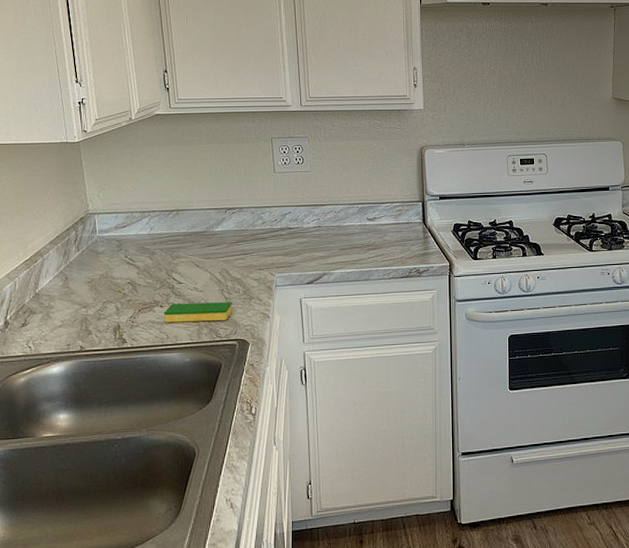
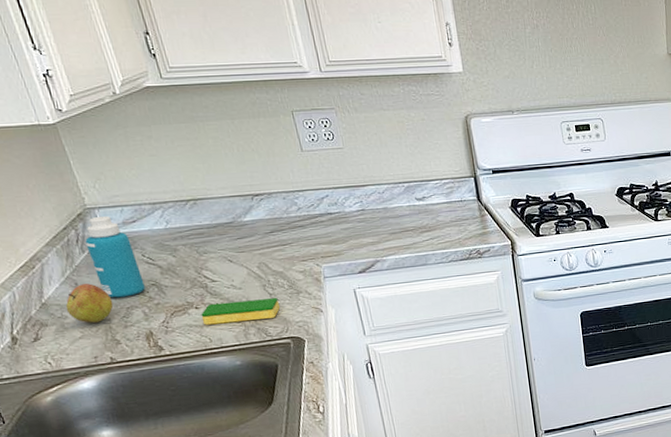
apple: none [54,278,93,314] -> present [65,284,114,323]
bottle: none [81,220,122,293] -> present [85,215,145,298]

